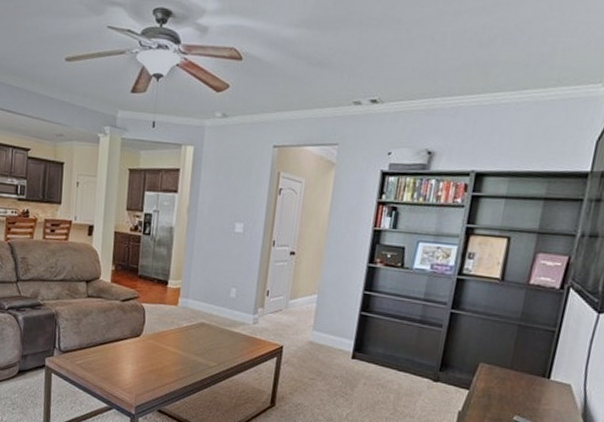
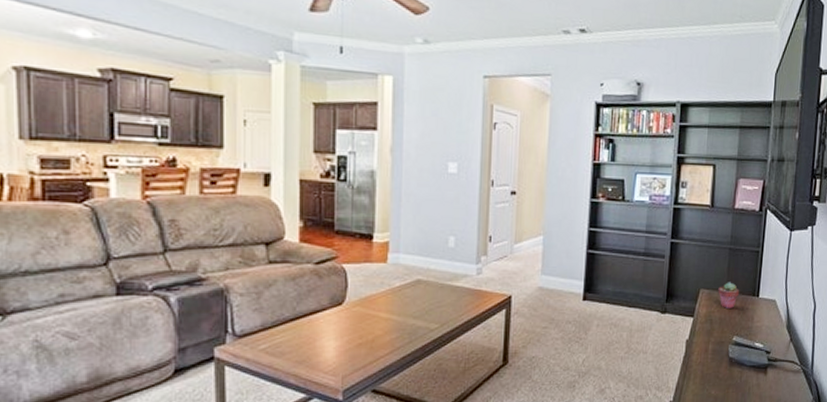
potted succulent: none [500,359,527,387] -> present [718,282,740,308]

